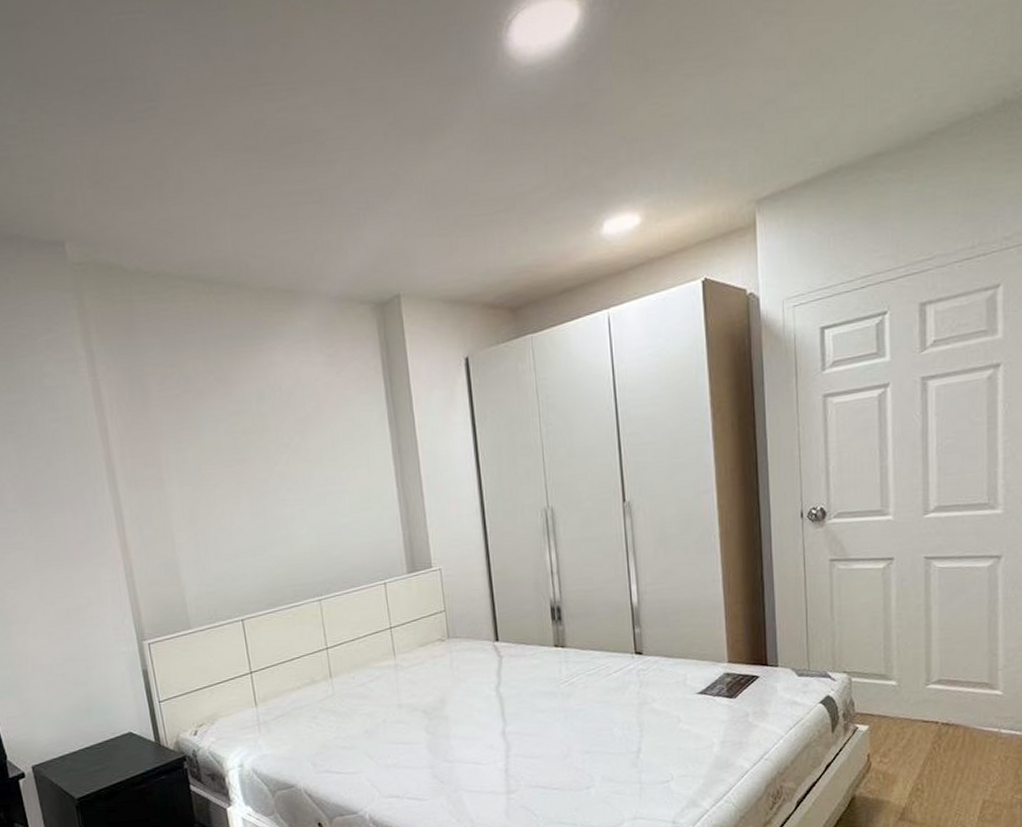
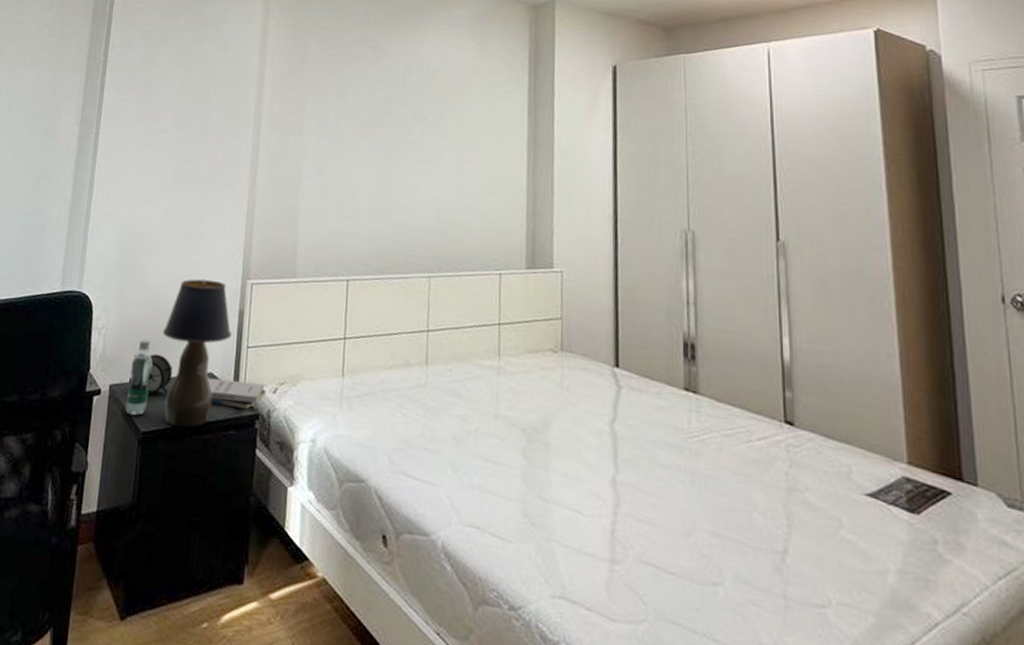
alarm clock: none [47,728,93,766] -> present [128,353,173,395]
bottle: none [48,718,75,788] -> present [125,339,153,416]
table lamp: none [71,648,141,786] -> present [163,279,232,428]
books: none [128,730,188,758] -> present [207,378,266,410]

